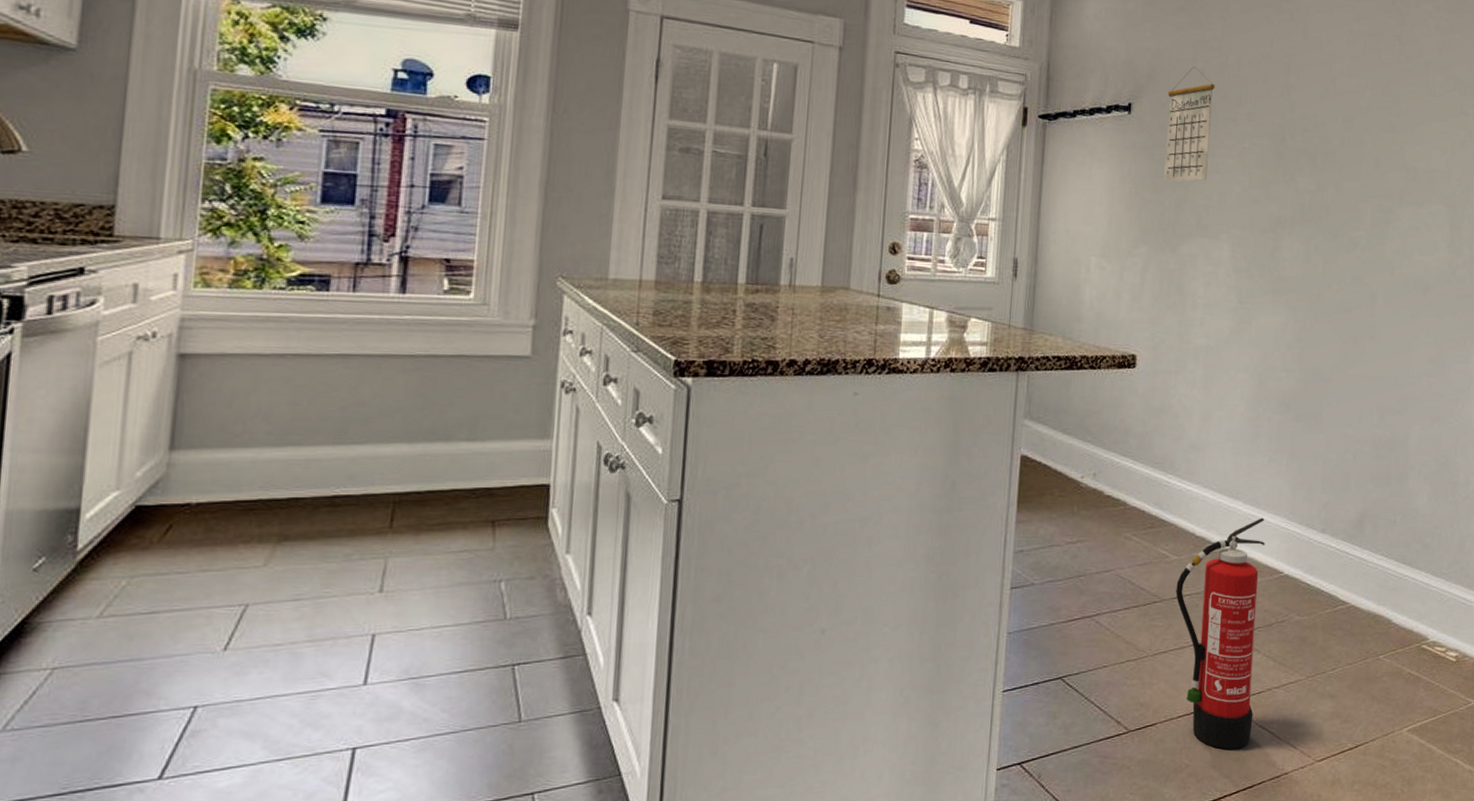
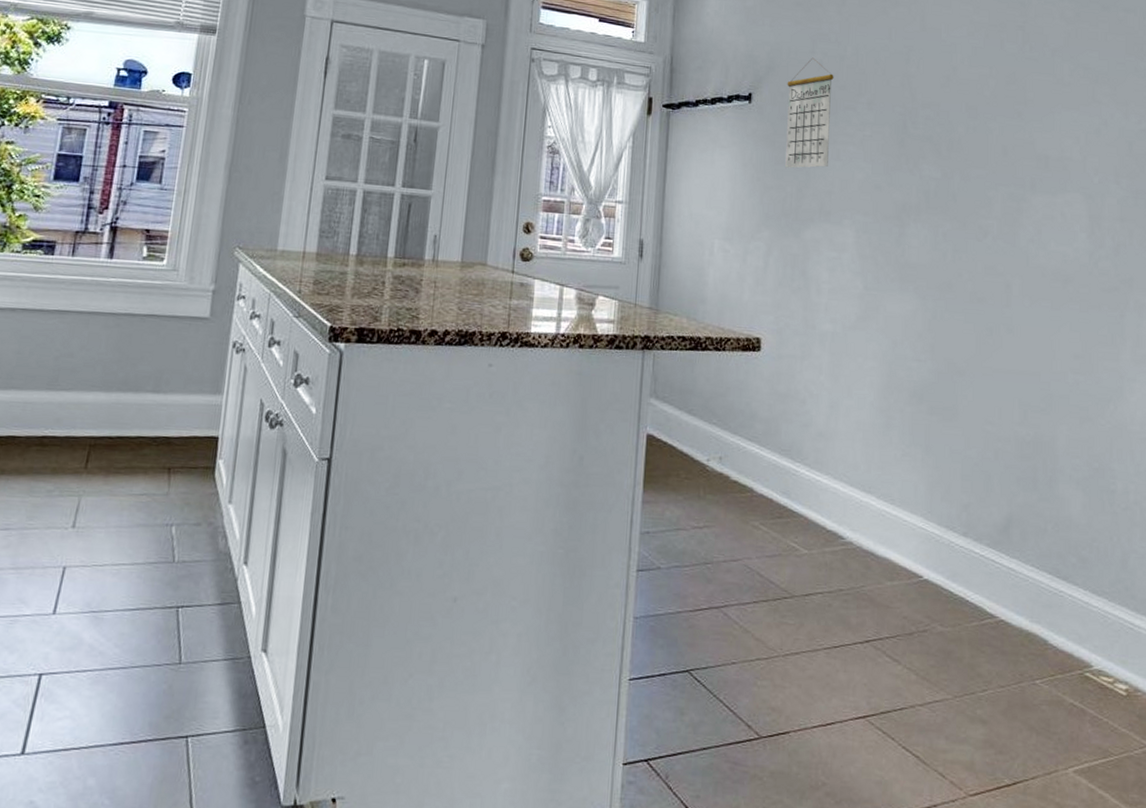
fire extinguisher: present [1176,517,1265,750] -> none [807,514,902,771]

